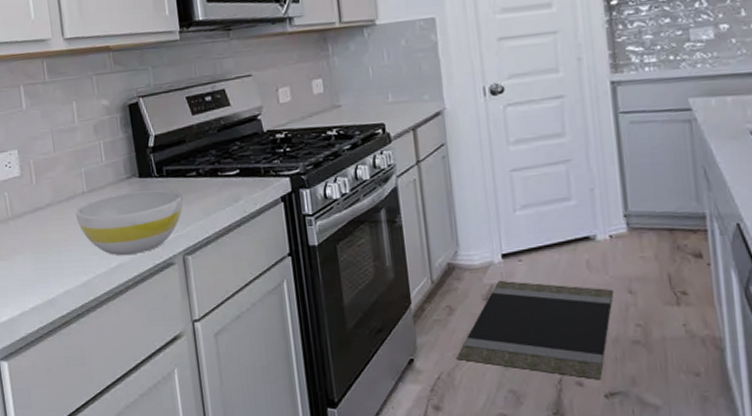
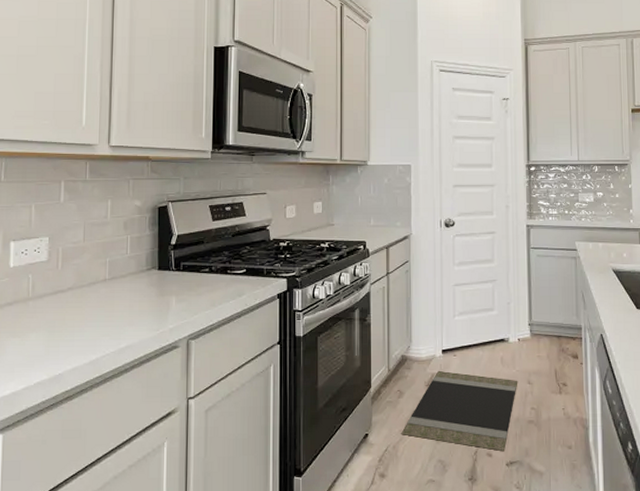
bowl: present [75,188,183,255] -> none [94,280,194,337]

